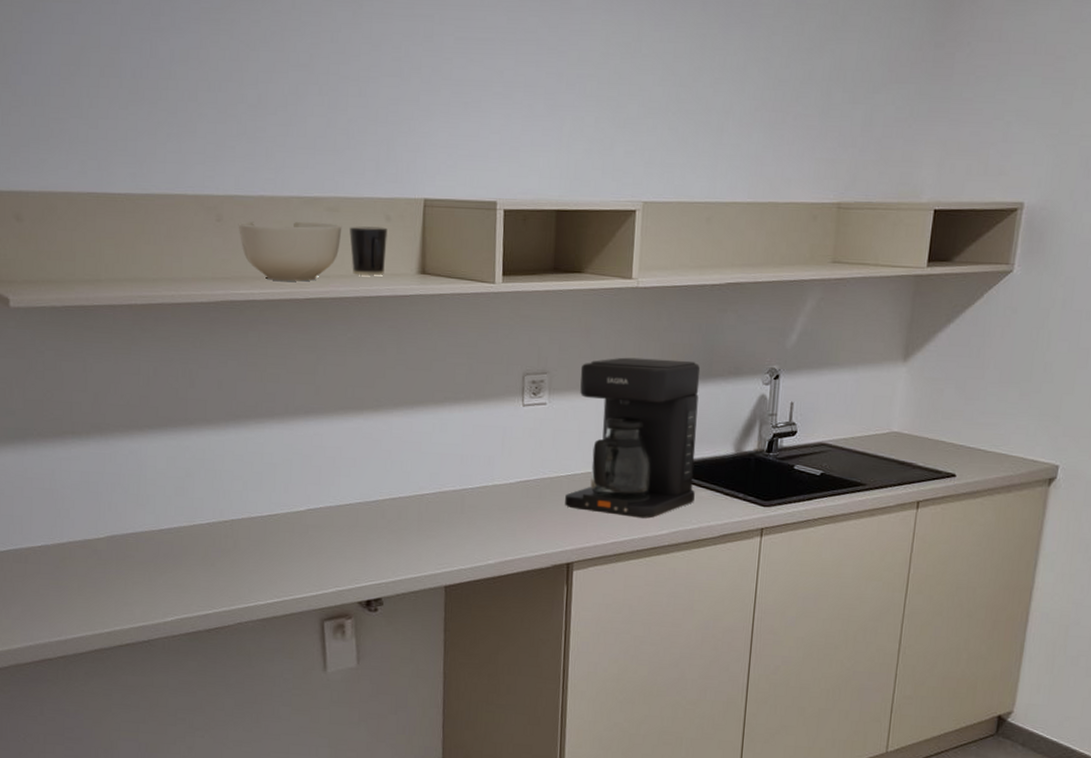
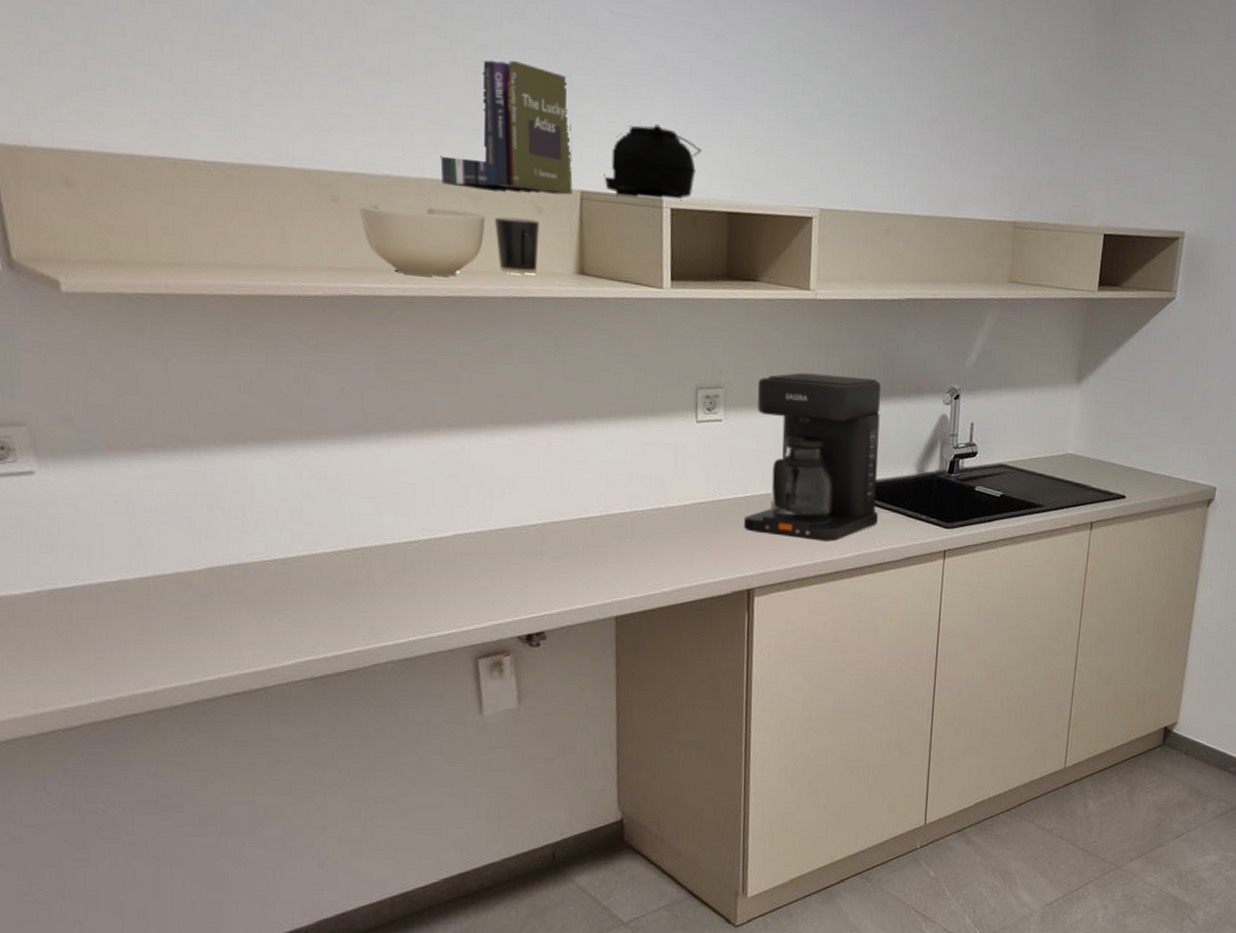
books: none [305,88,418,205] -> present [440,60,573,195]
teapot: none [444,134,534,203] -> present [604,124,702,201]

